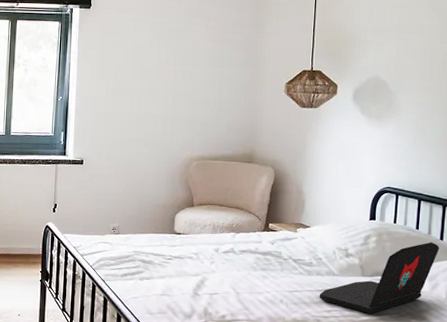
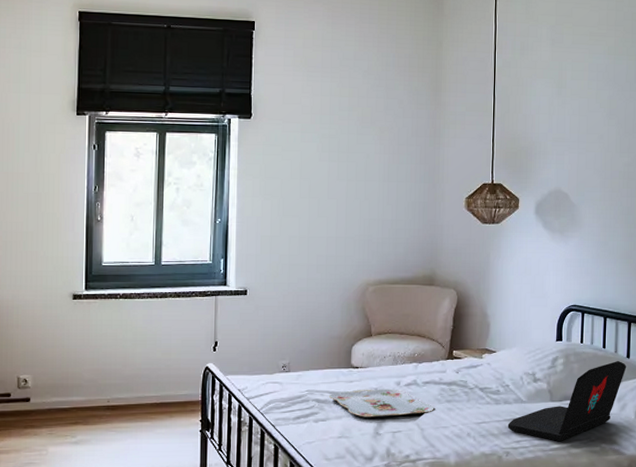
serving tray: none [154,253,250,280] -> present [329,389,434,418]

